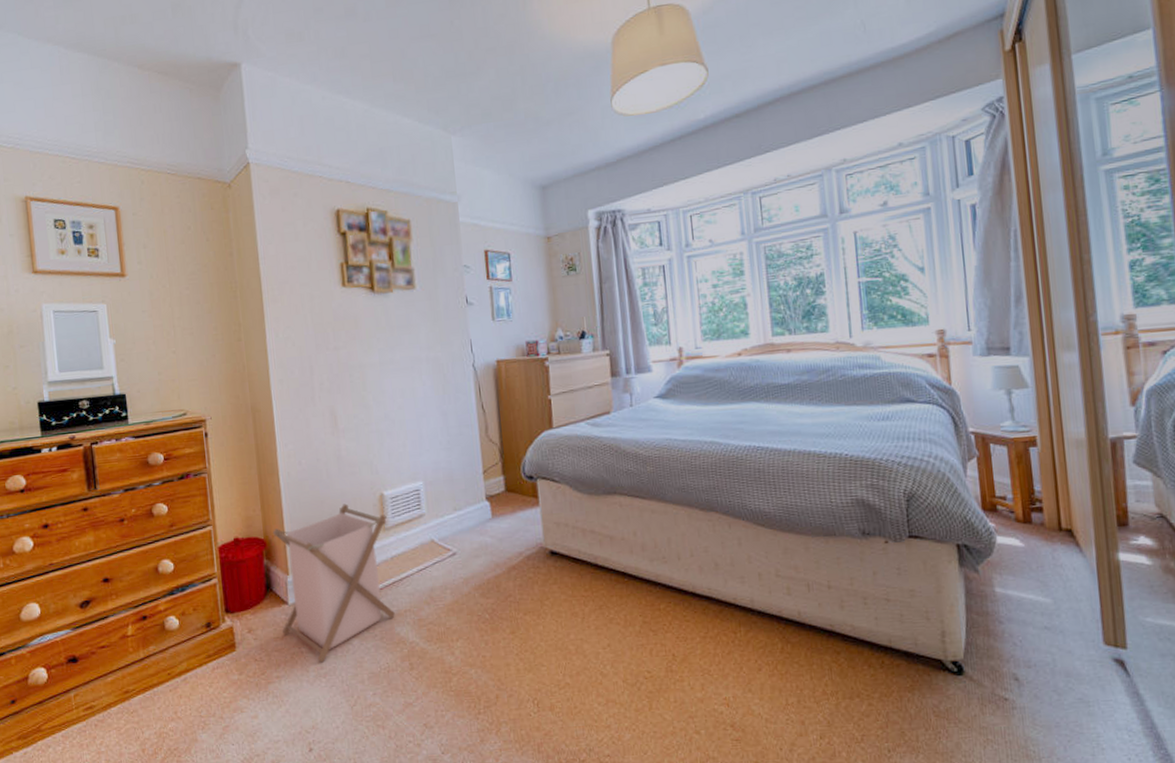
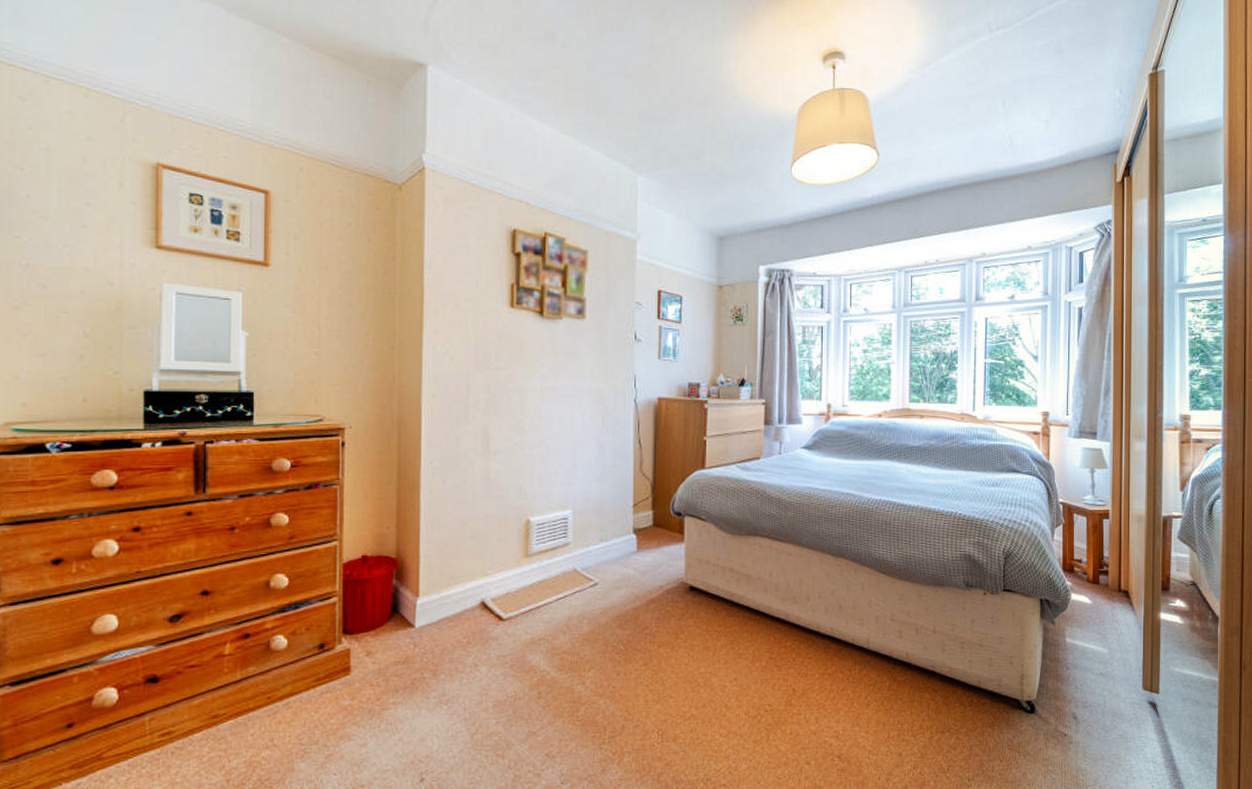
laundry basket: present [273,503,395,662] -> none [404,527,531,688]

